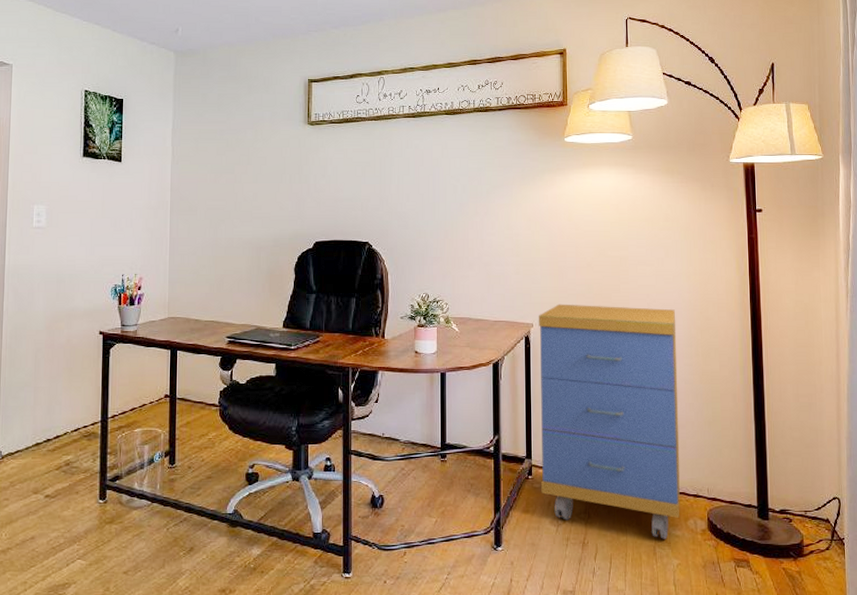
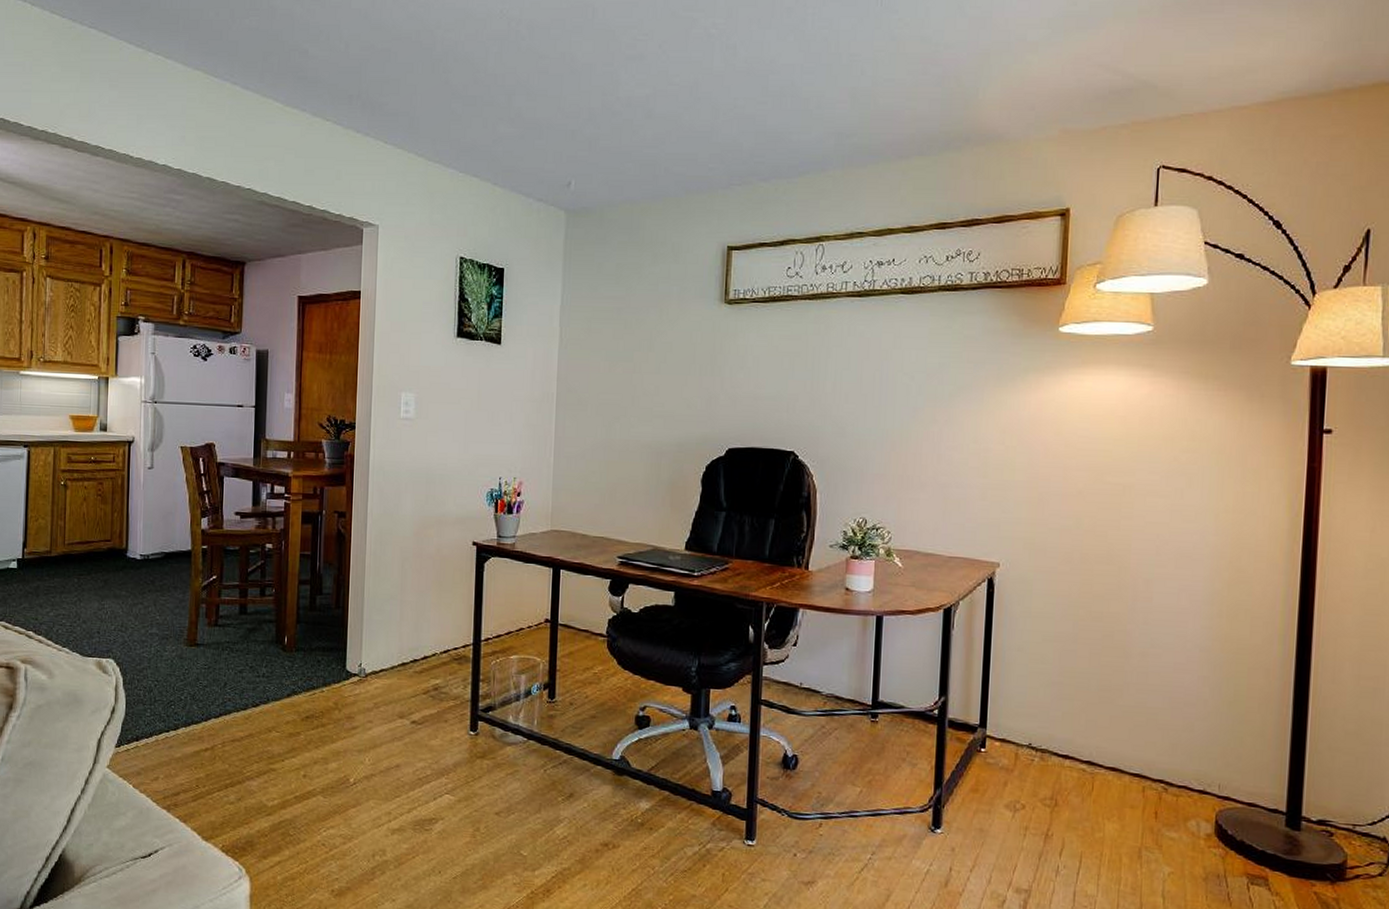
storage cabinet: present [538,304,680,539] -> none [996,540,1195,841]

